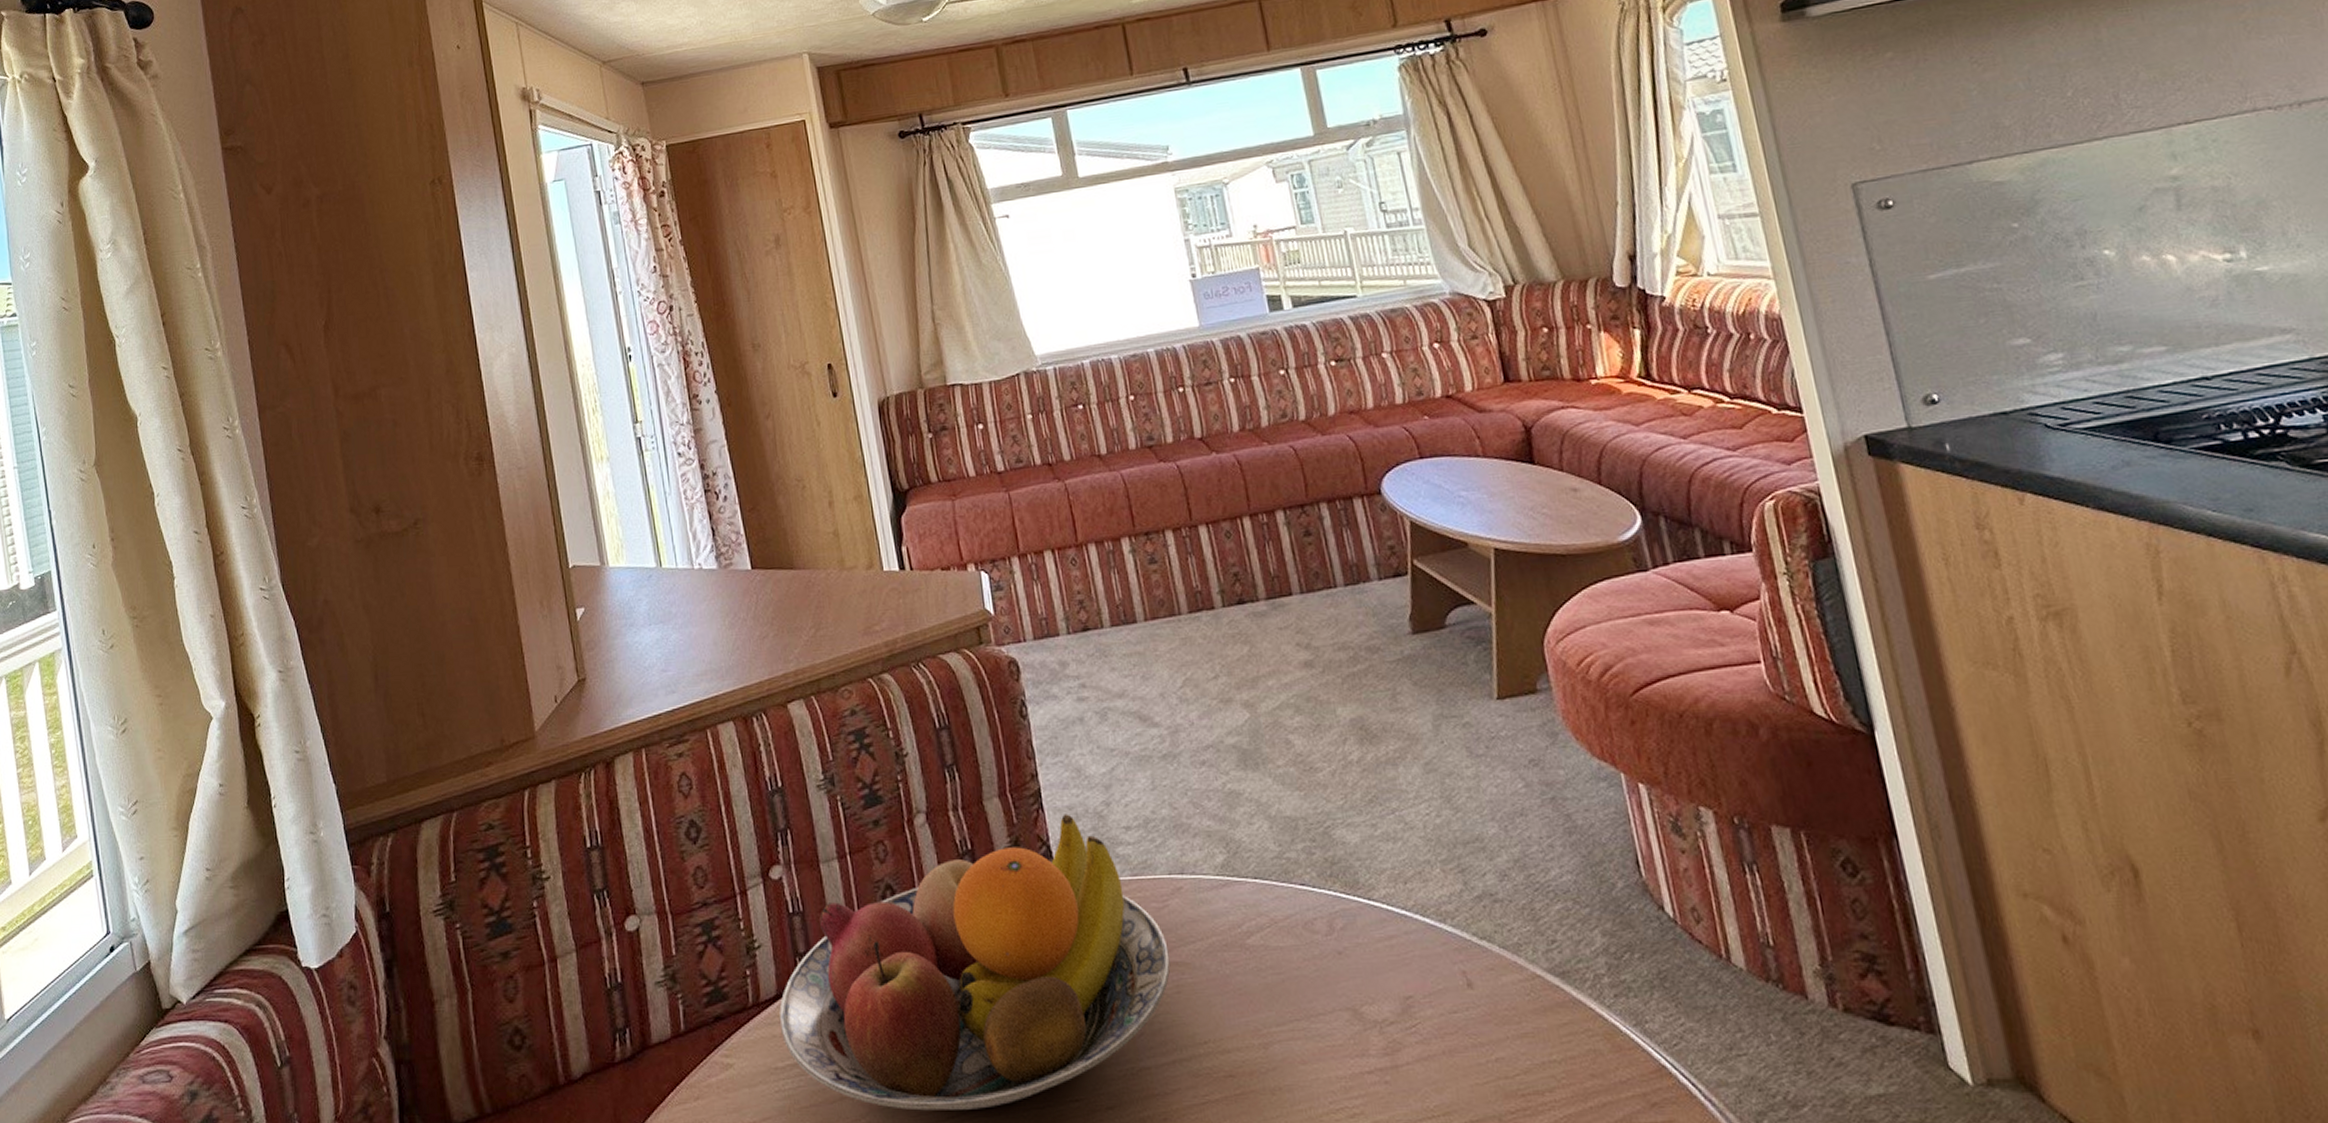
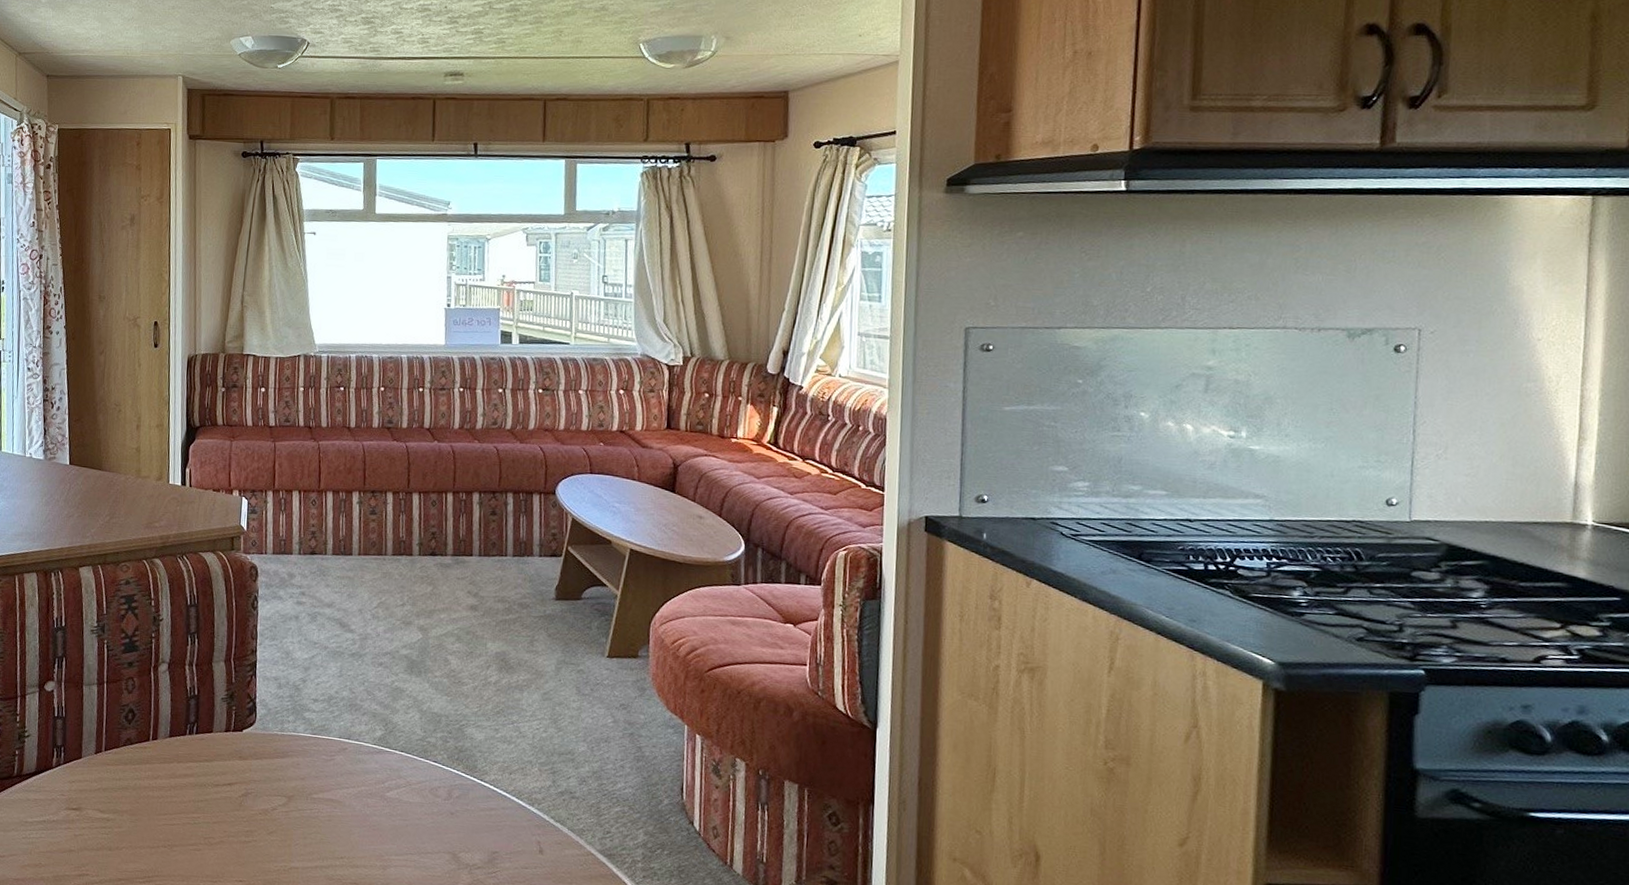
fruit bowl: present [779,814,1171,1111] -> none [34,682,328,875]

